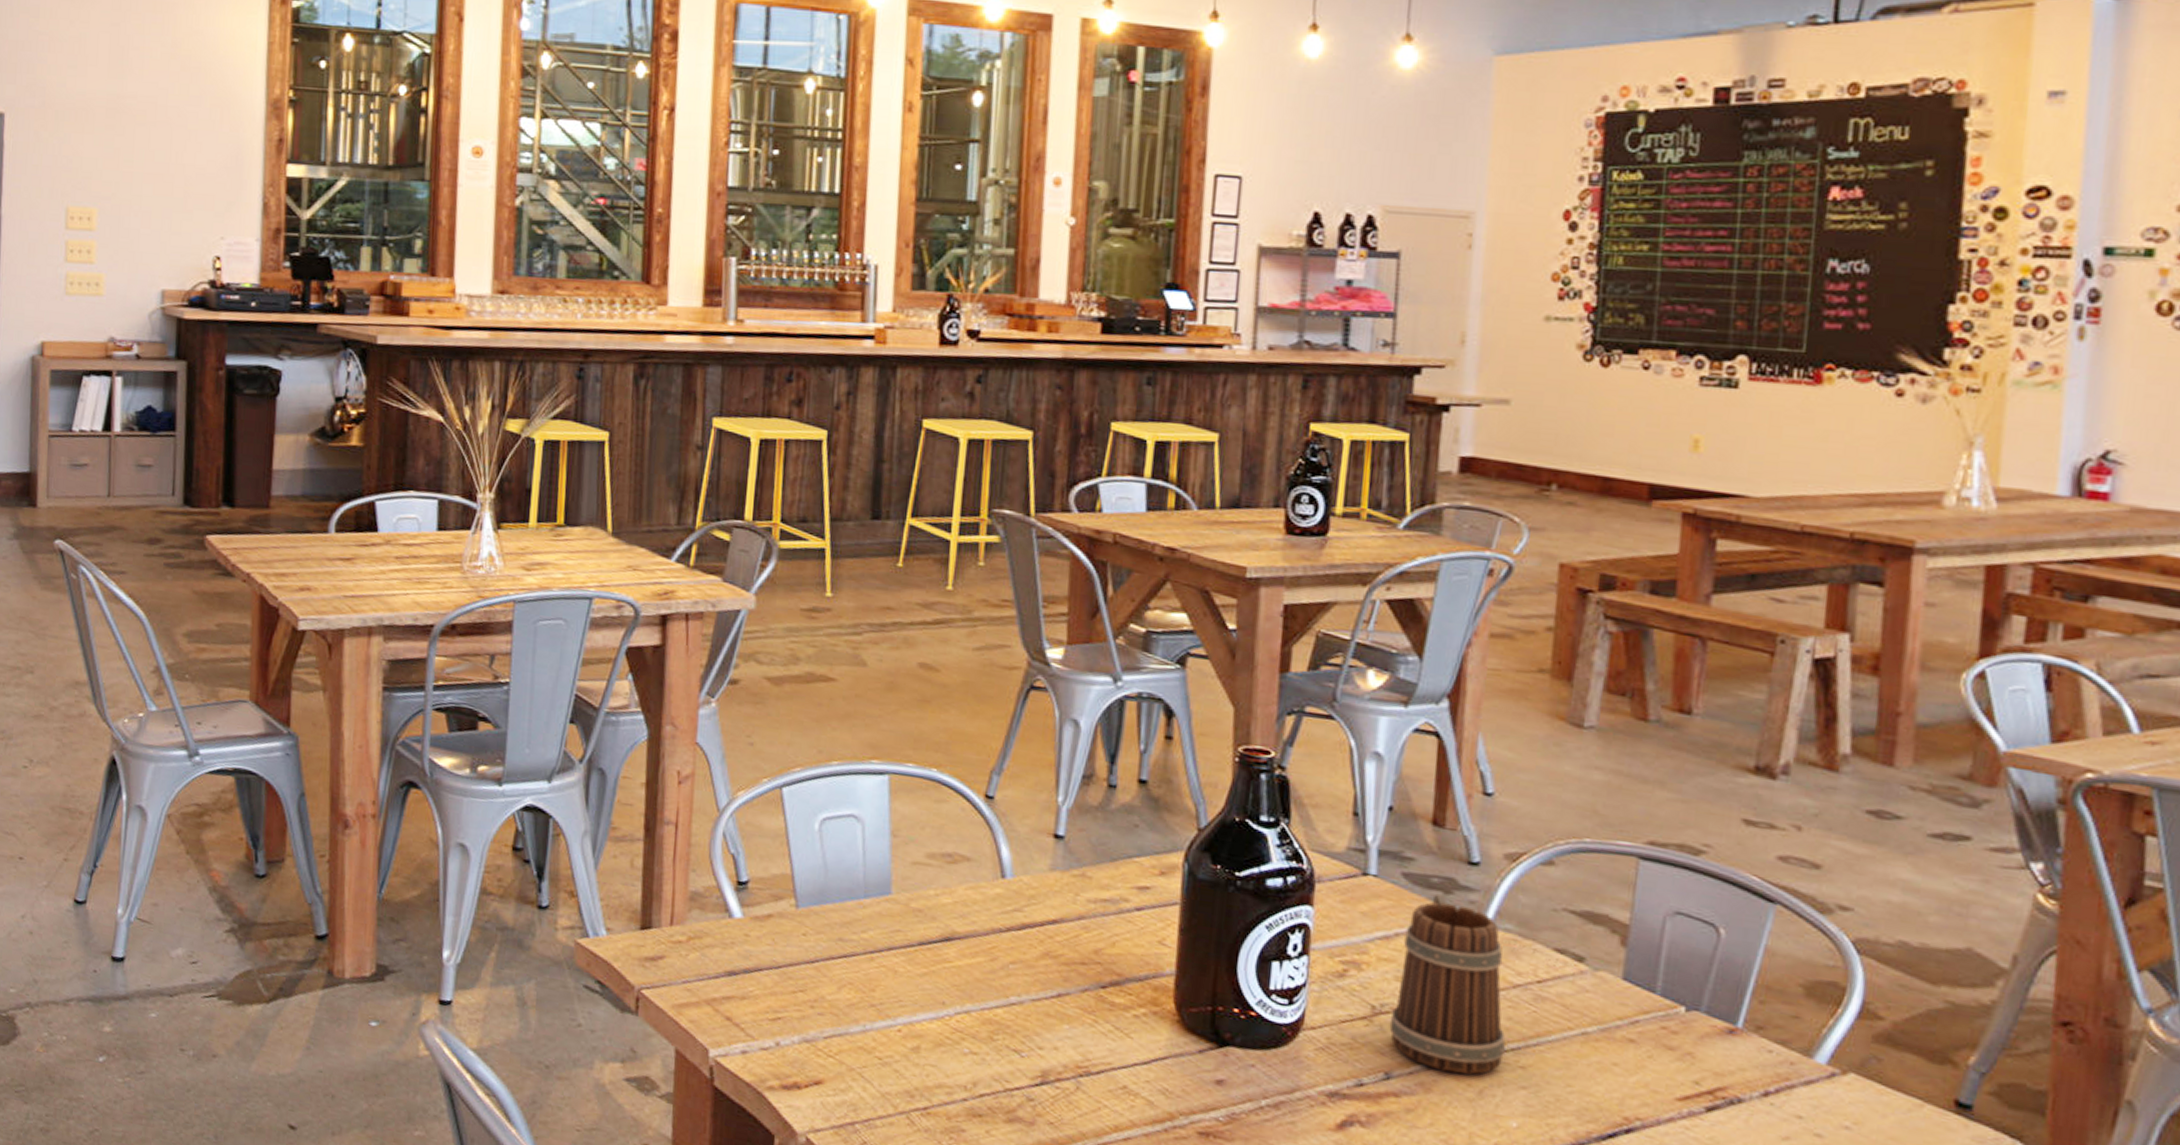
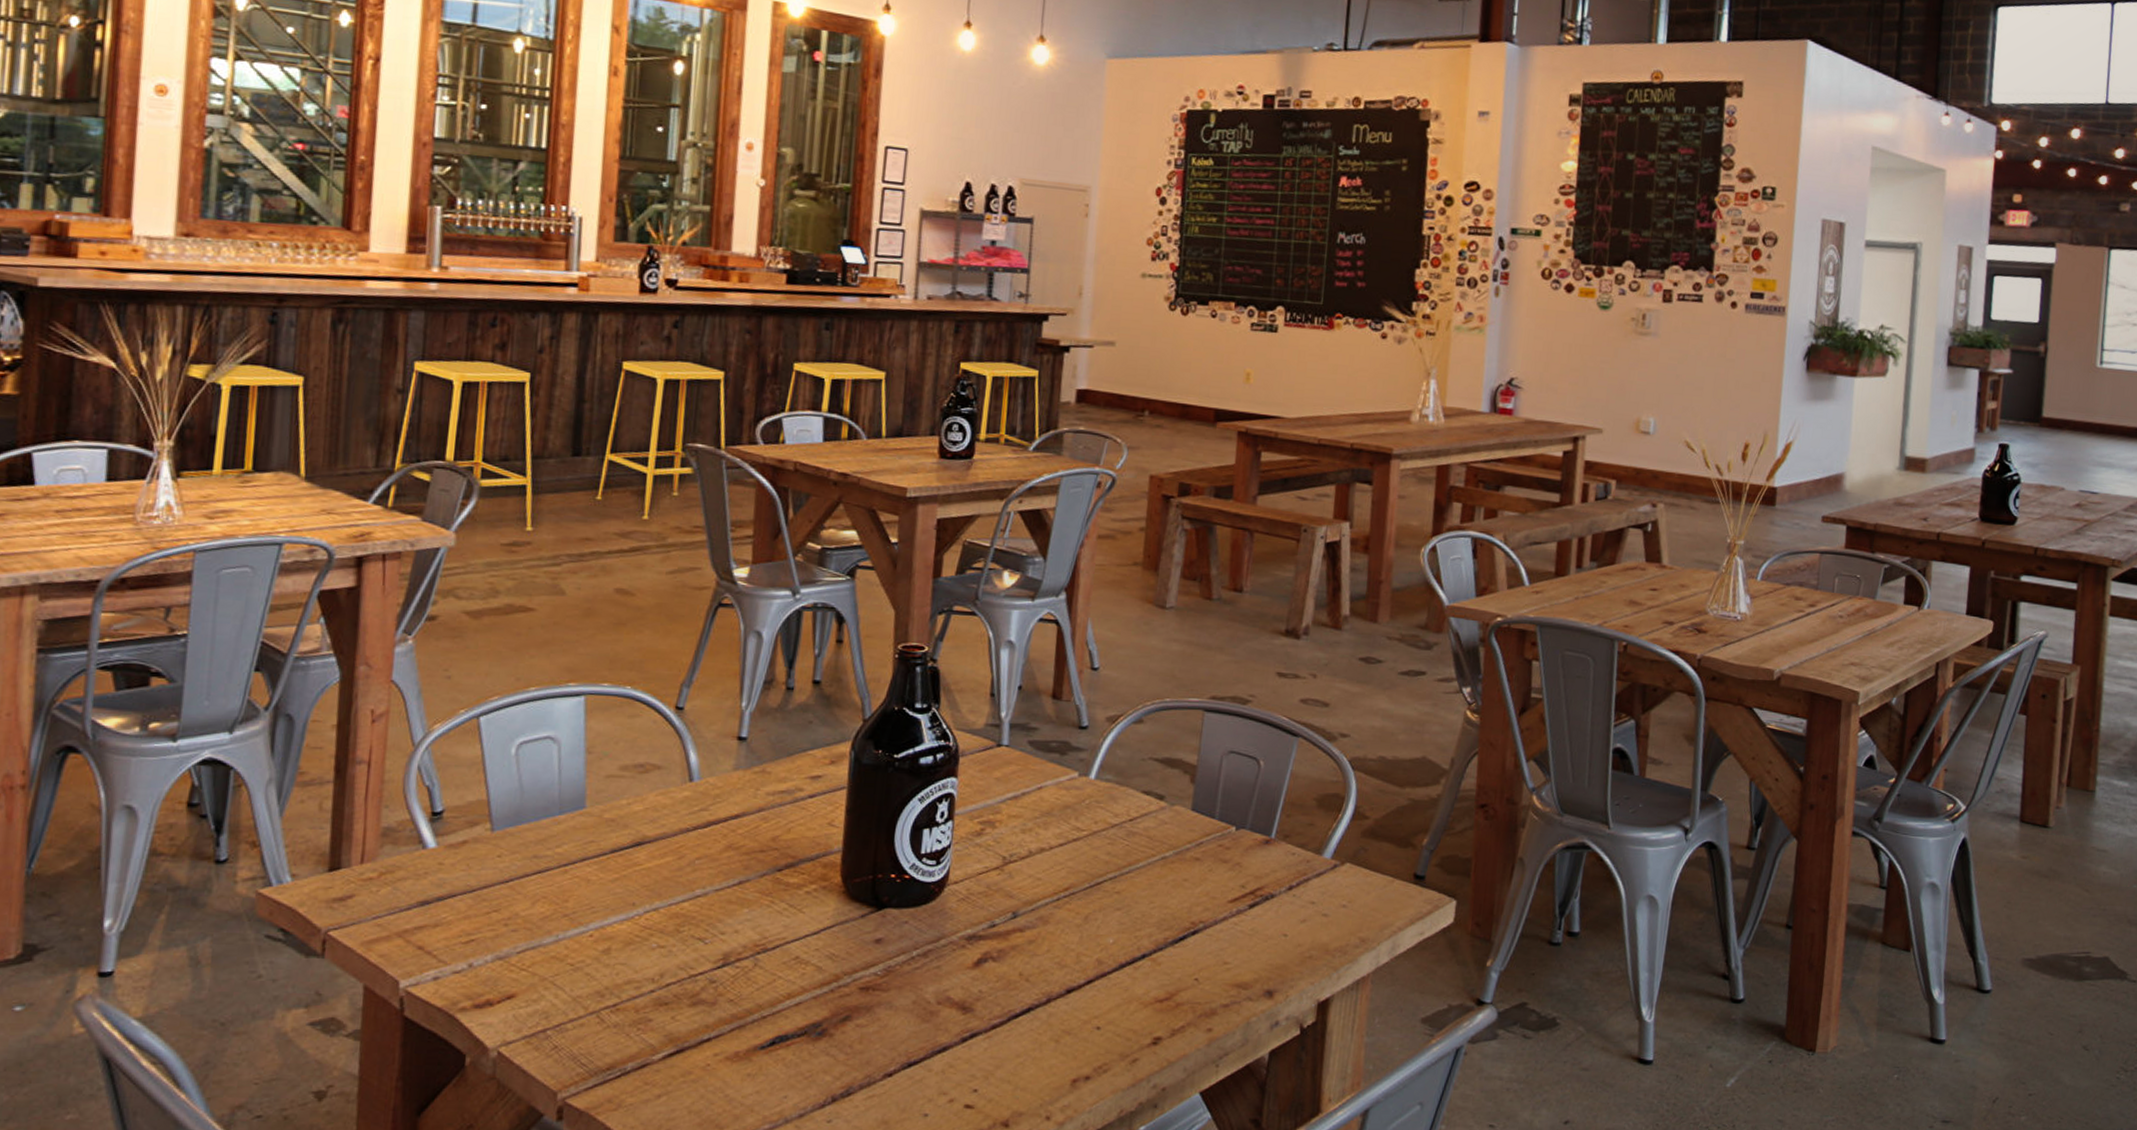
beer mug: present [1389,893,1506,1075] -> none [1016,756,1106,905]

